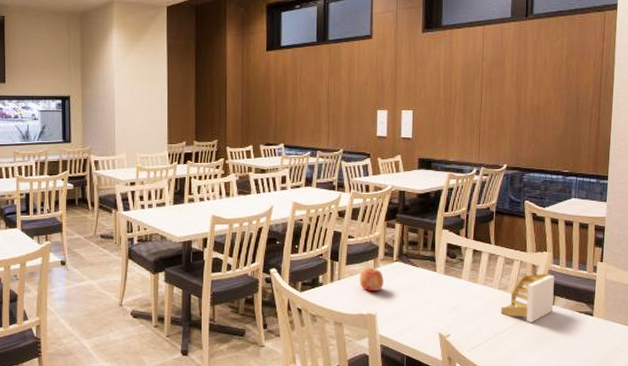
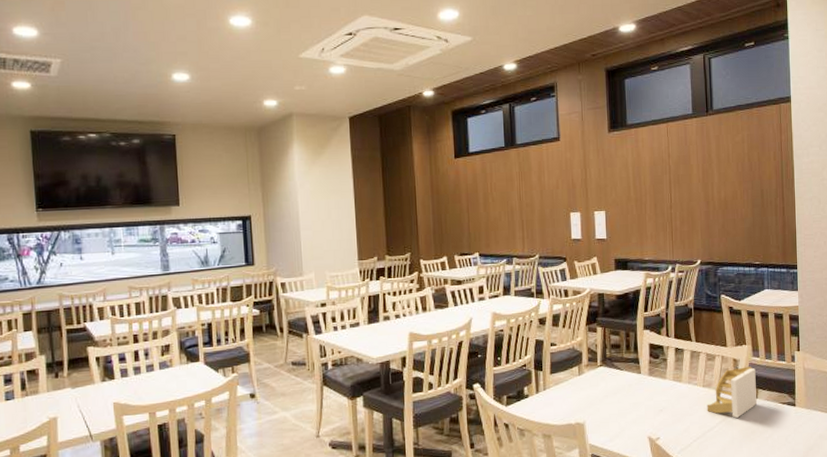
apple: present [360,267,384,292] -> none [565,374,590,400]

